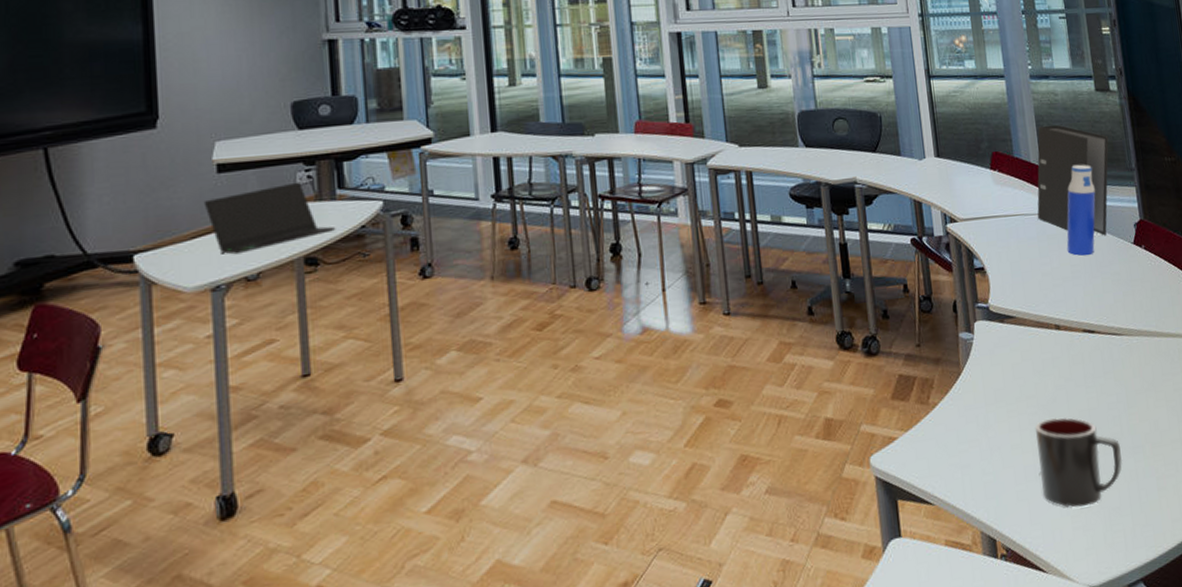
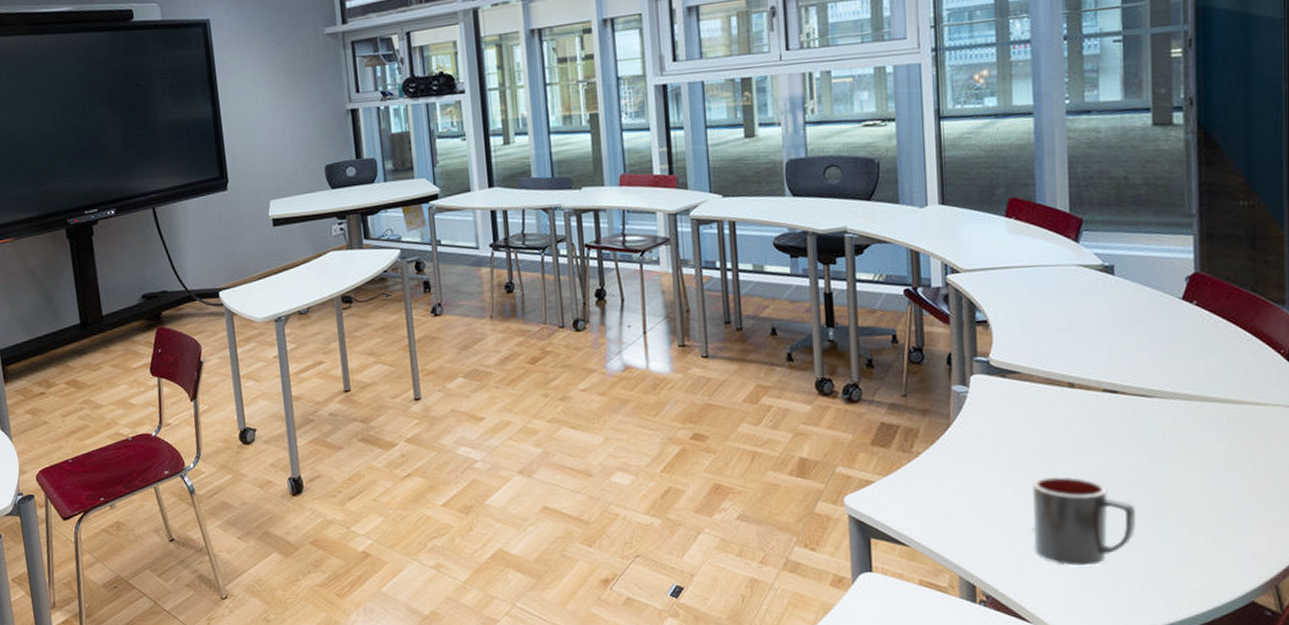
laptop: present [203,181,336,255] -> none [265,233,365,293]
binder: present [1037,124,1109,236] -> none [1058,165,1164,290]
water bottle: present [1066,164,1096,256] -> none [1093,210,1138,312]

